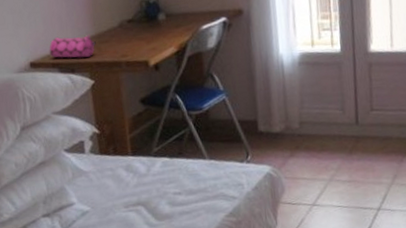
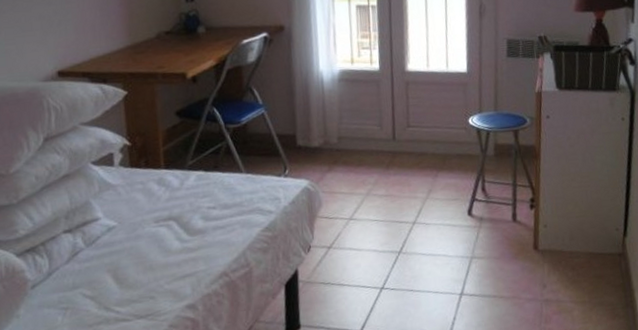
pencil case: present [49,35,96,59] -> none [79,45,131,68]

